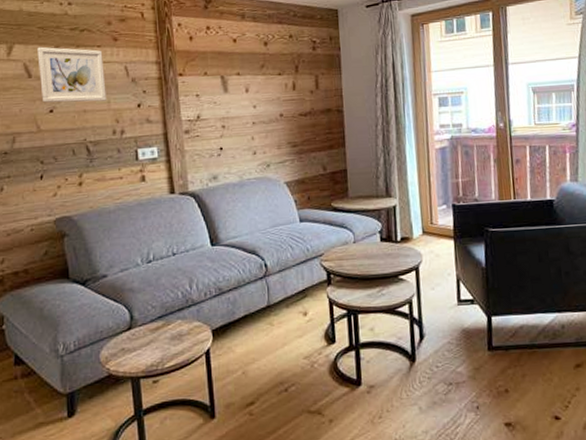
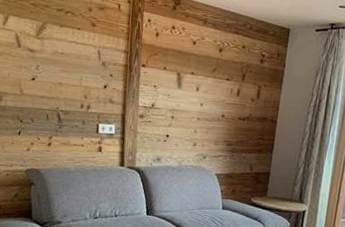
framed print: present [37,47,106,103] -> none [27,21,81,78]

